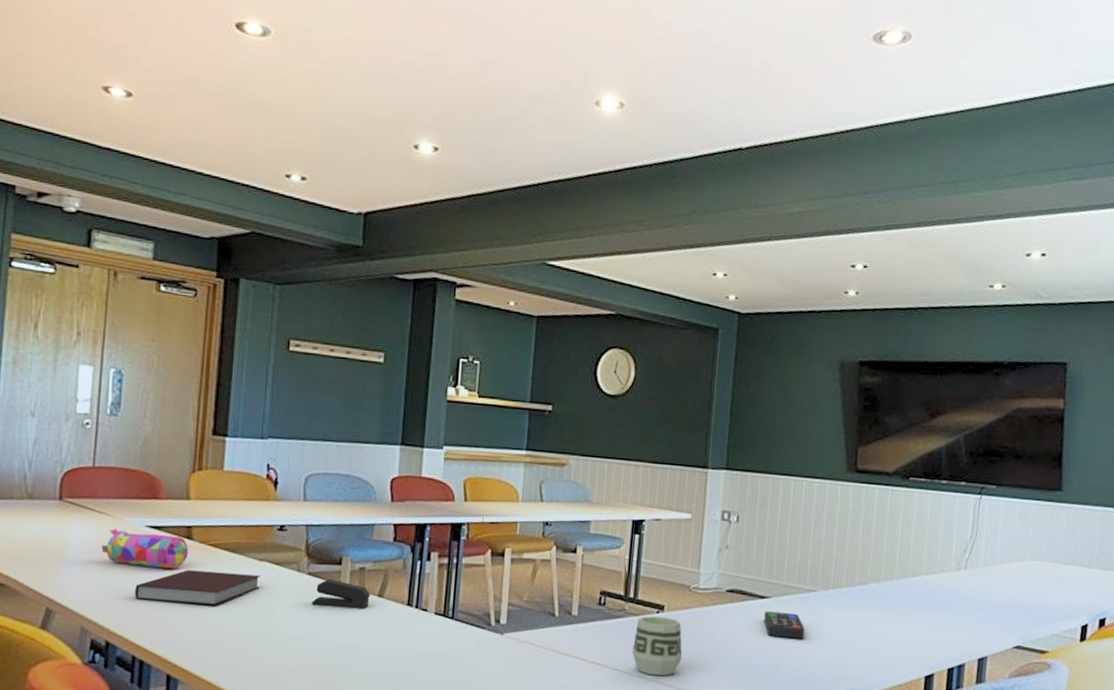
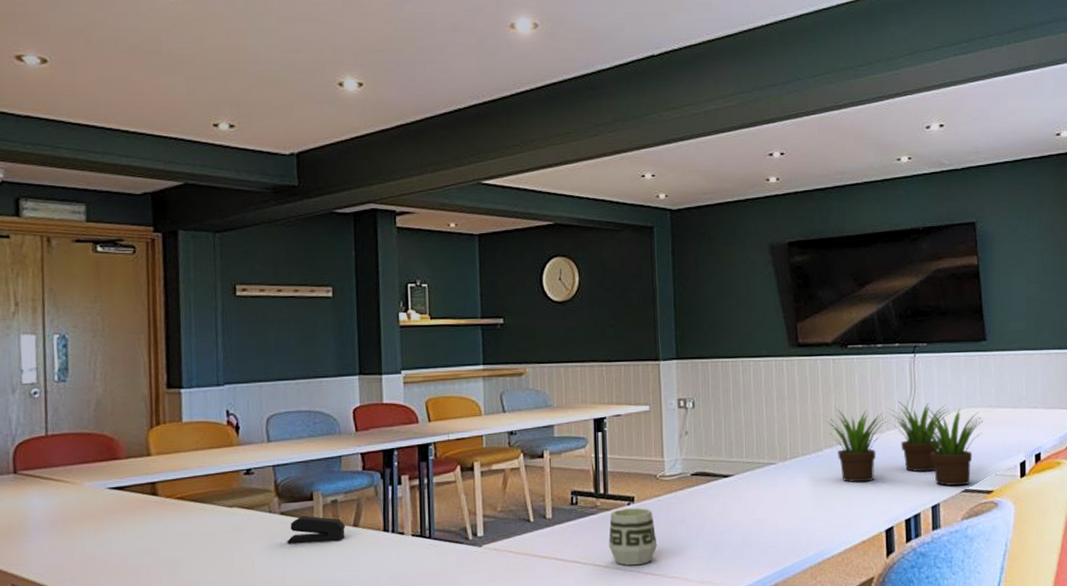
pencil case: present [101,528,189,569] -> none [63,494,156,530]
notebook: present [134,570,260,605] -> none [102,522,232,563]
remote control: present [764,611,805,639] -> none [730,487,769,513]
plant: none [875,540,1047,642] -> present [825,401,983,486]

